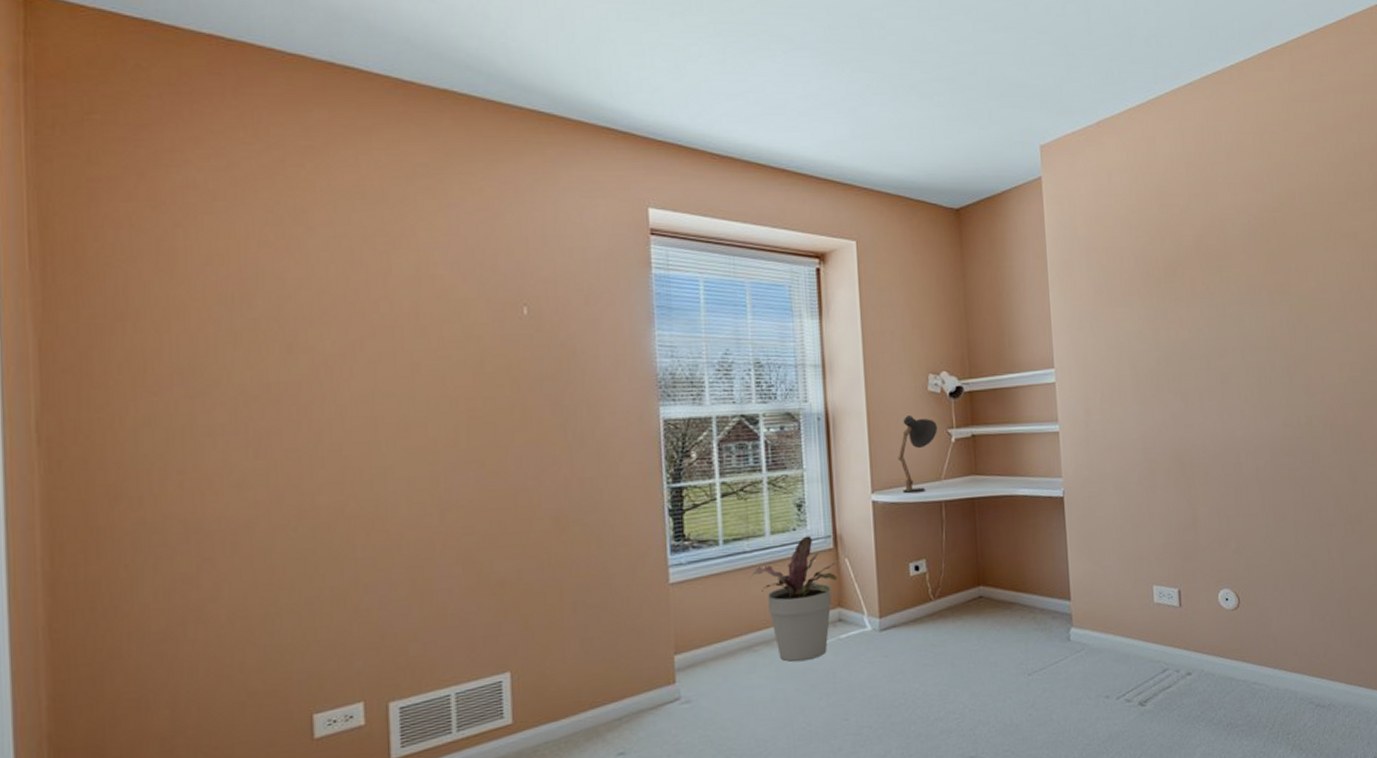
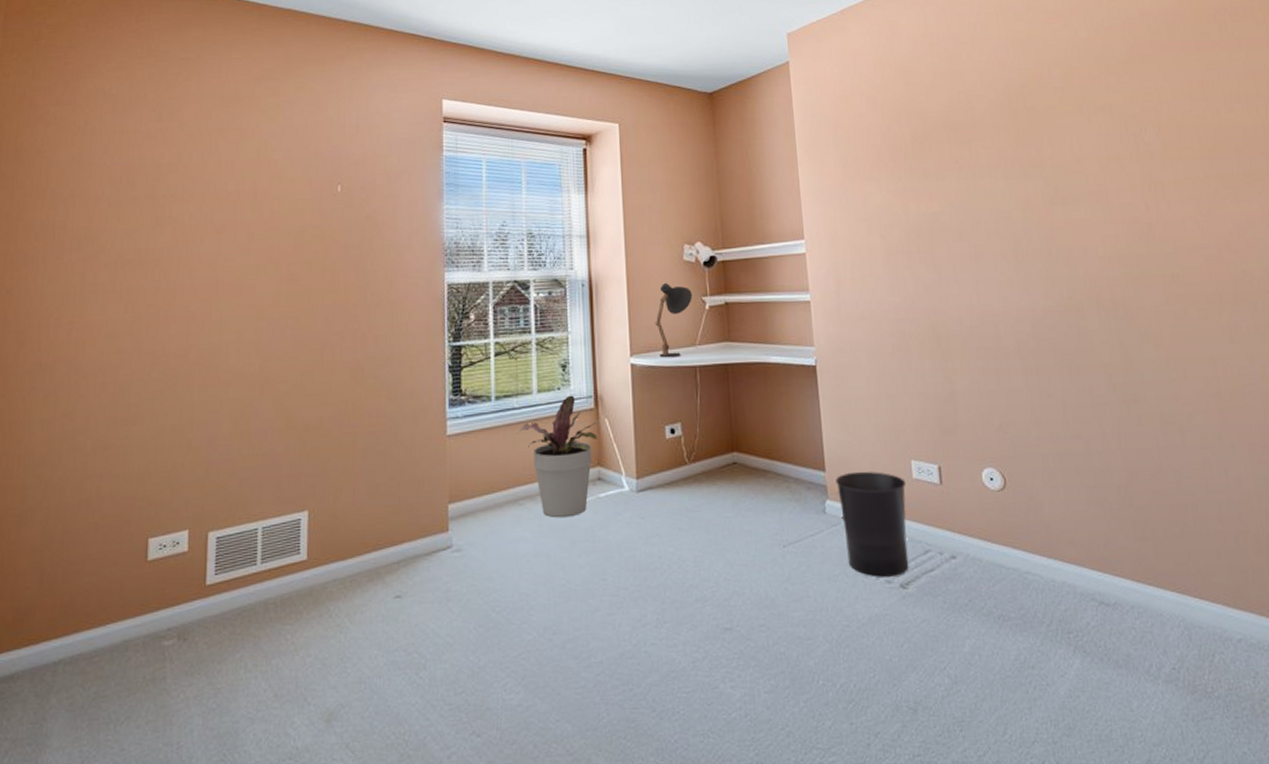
waste bin: none [1080,598,1148,697] -> present [835,472,909,577]

